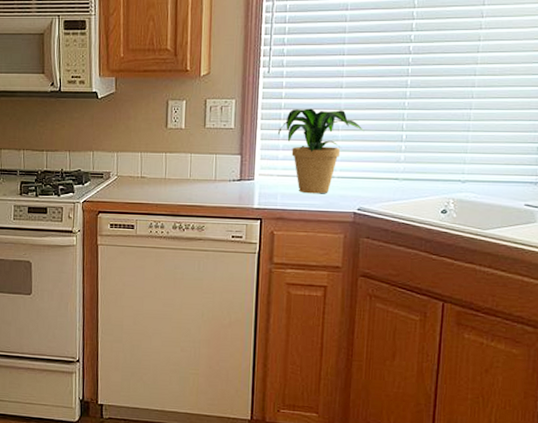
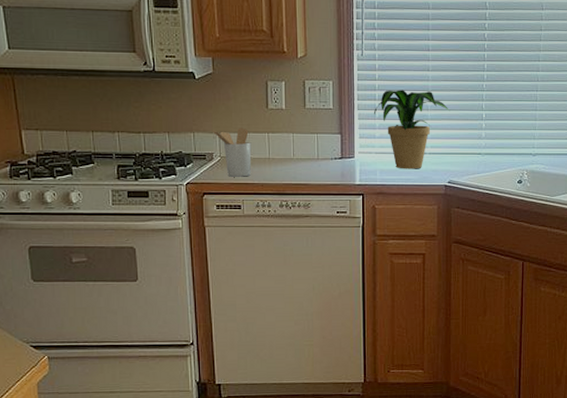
utensil holder: none [110,147,148,197] -> present [212,128,252,177]

